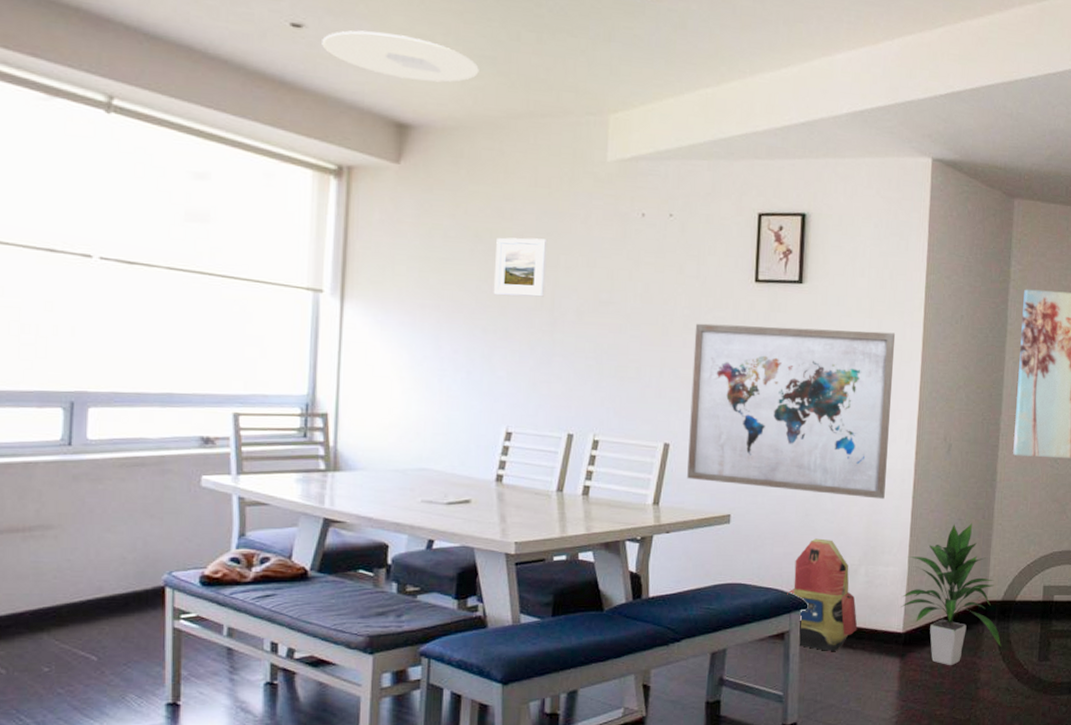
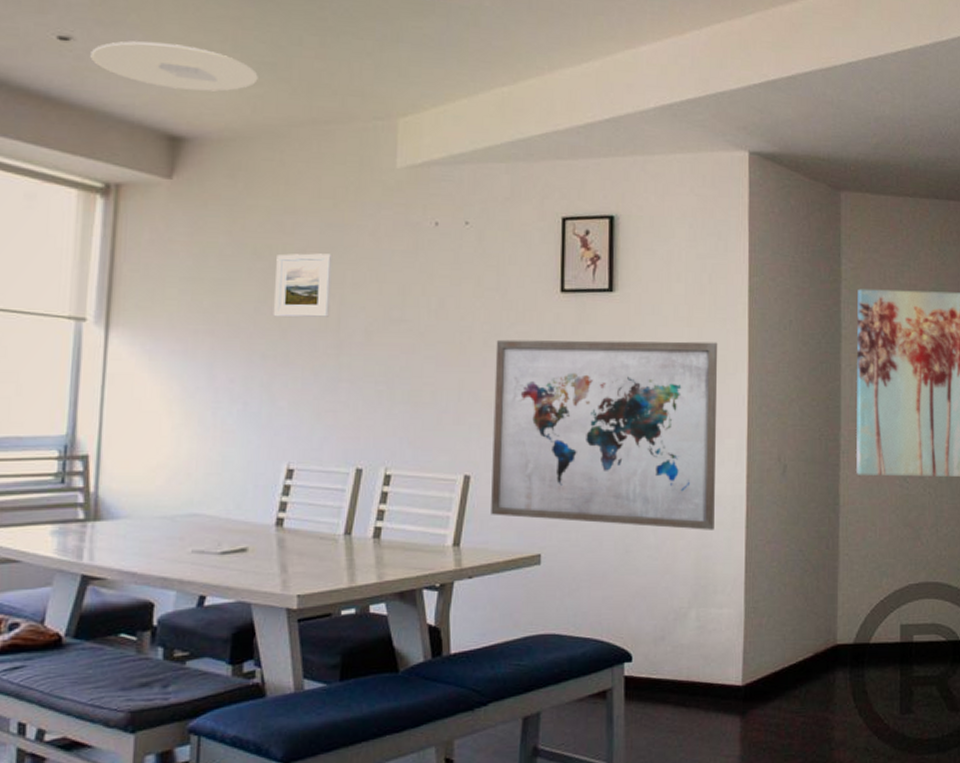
backpack: present [787,538,858,651] -> none [608,578,690,711]
indoor plant: present [900,523,1001,665] -> none [738,554,856,723]

